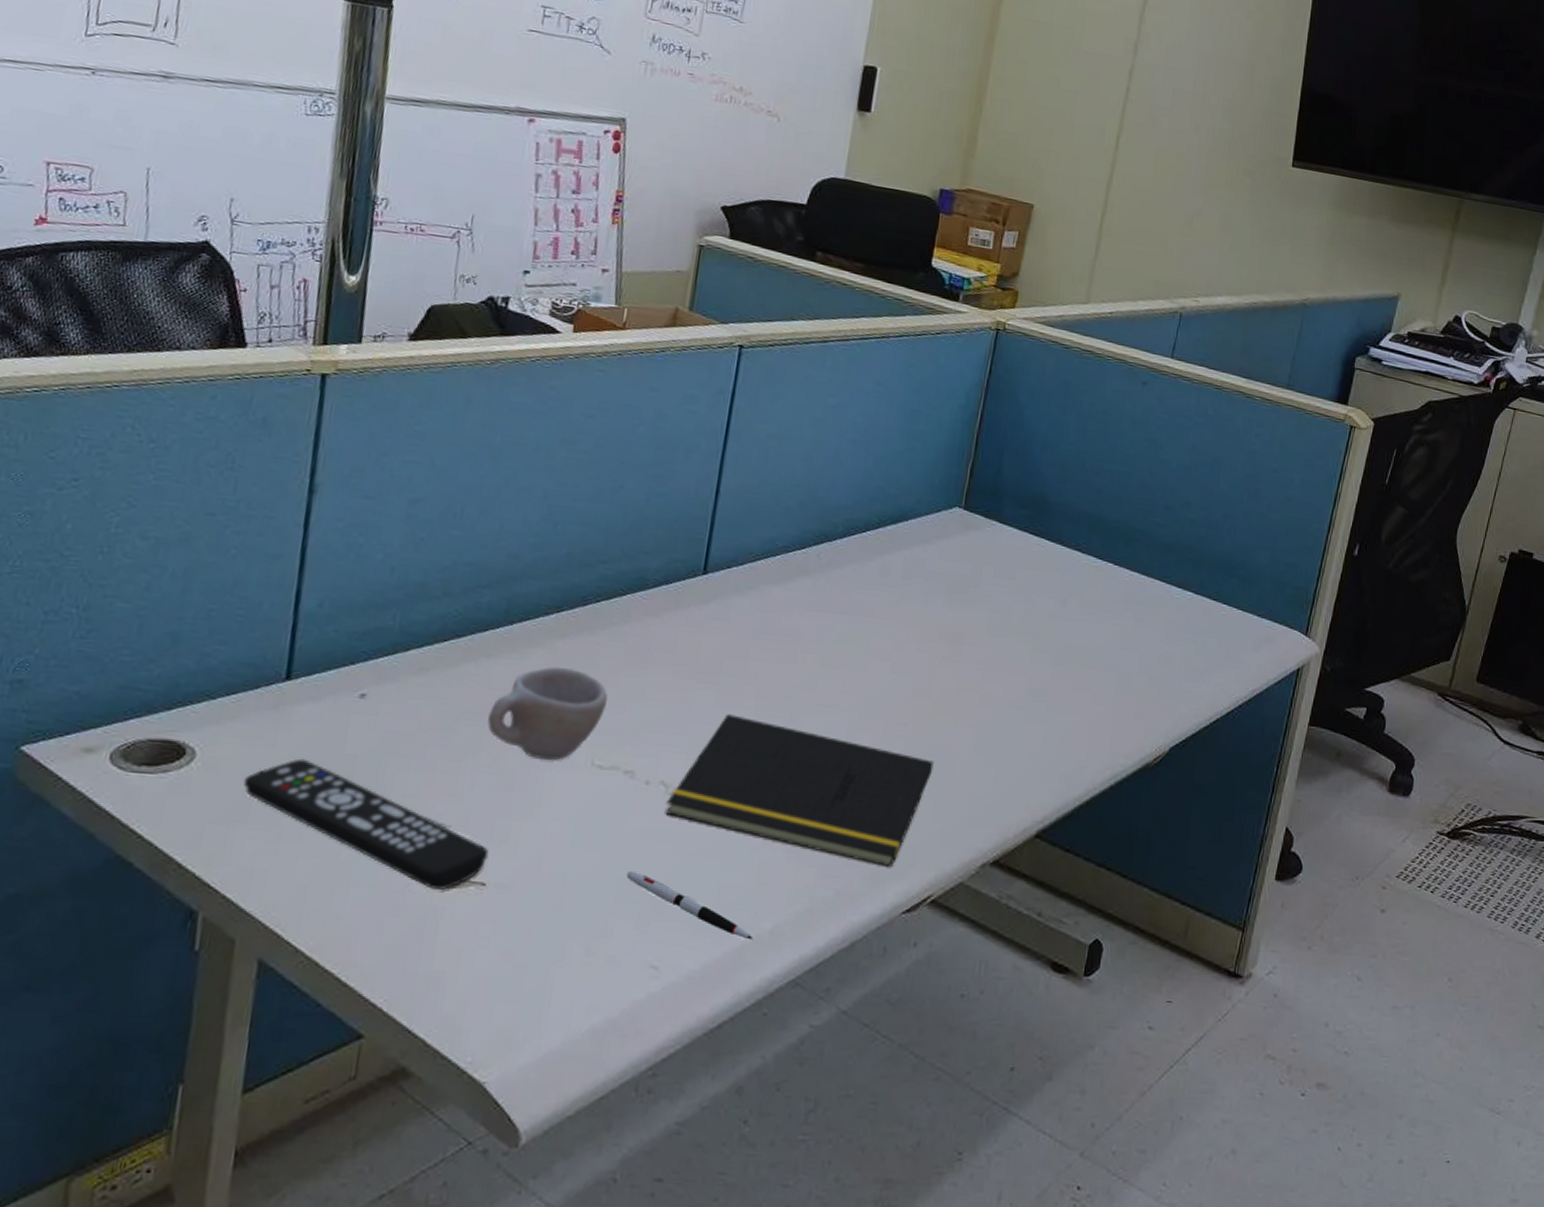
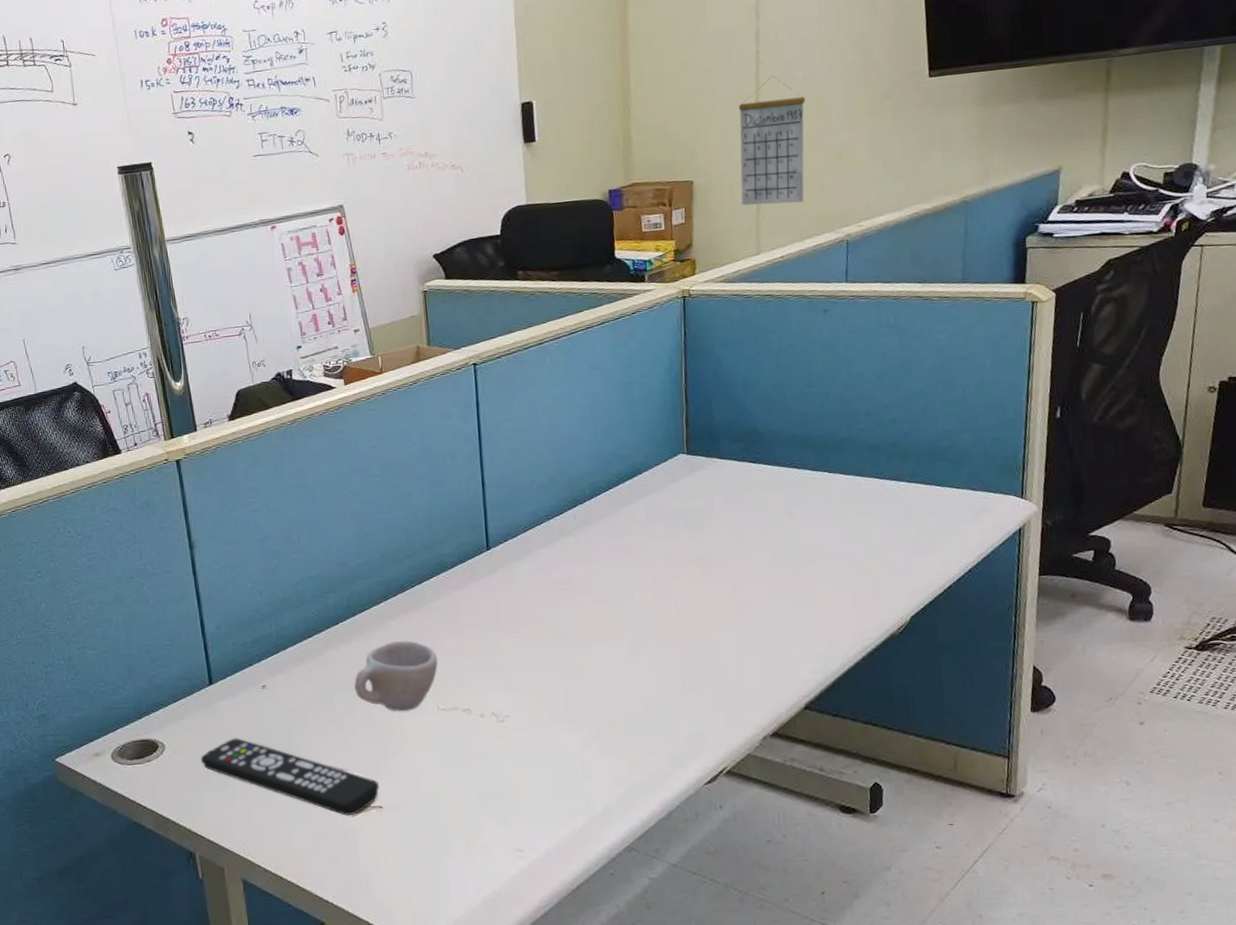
pen: present [626,870,754,940] -> none [482,782,590,821]
notepad: present [665,714,934,868] -> none [500,653,706,751]
calendar: none [1079,118,1168,260] -> present [738,76,806,206]

